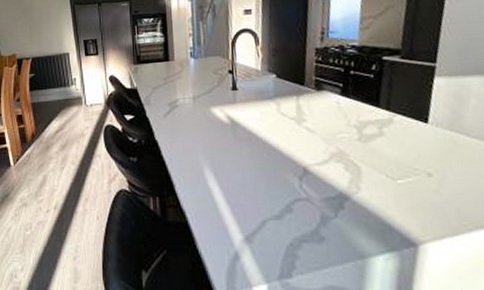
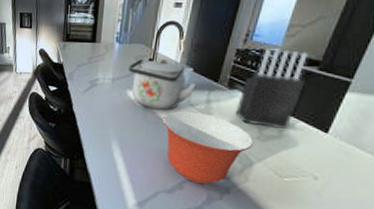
kettle: none [208,68,283,124] -> present [128,58,197,110]
mixing bowl: none [254,120,357,201] -> present [162,110,254,184]
knife block: none [329,42,392,126] -> present [235,49,308,129]

